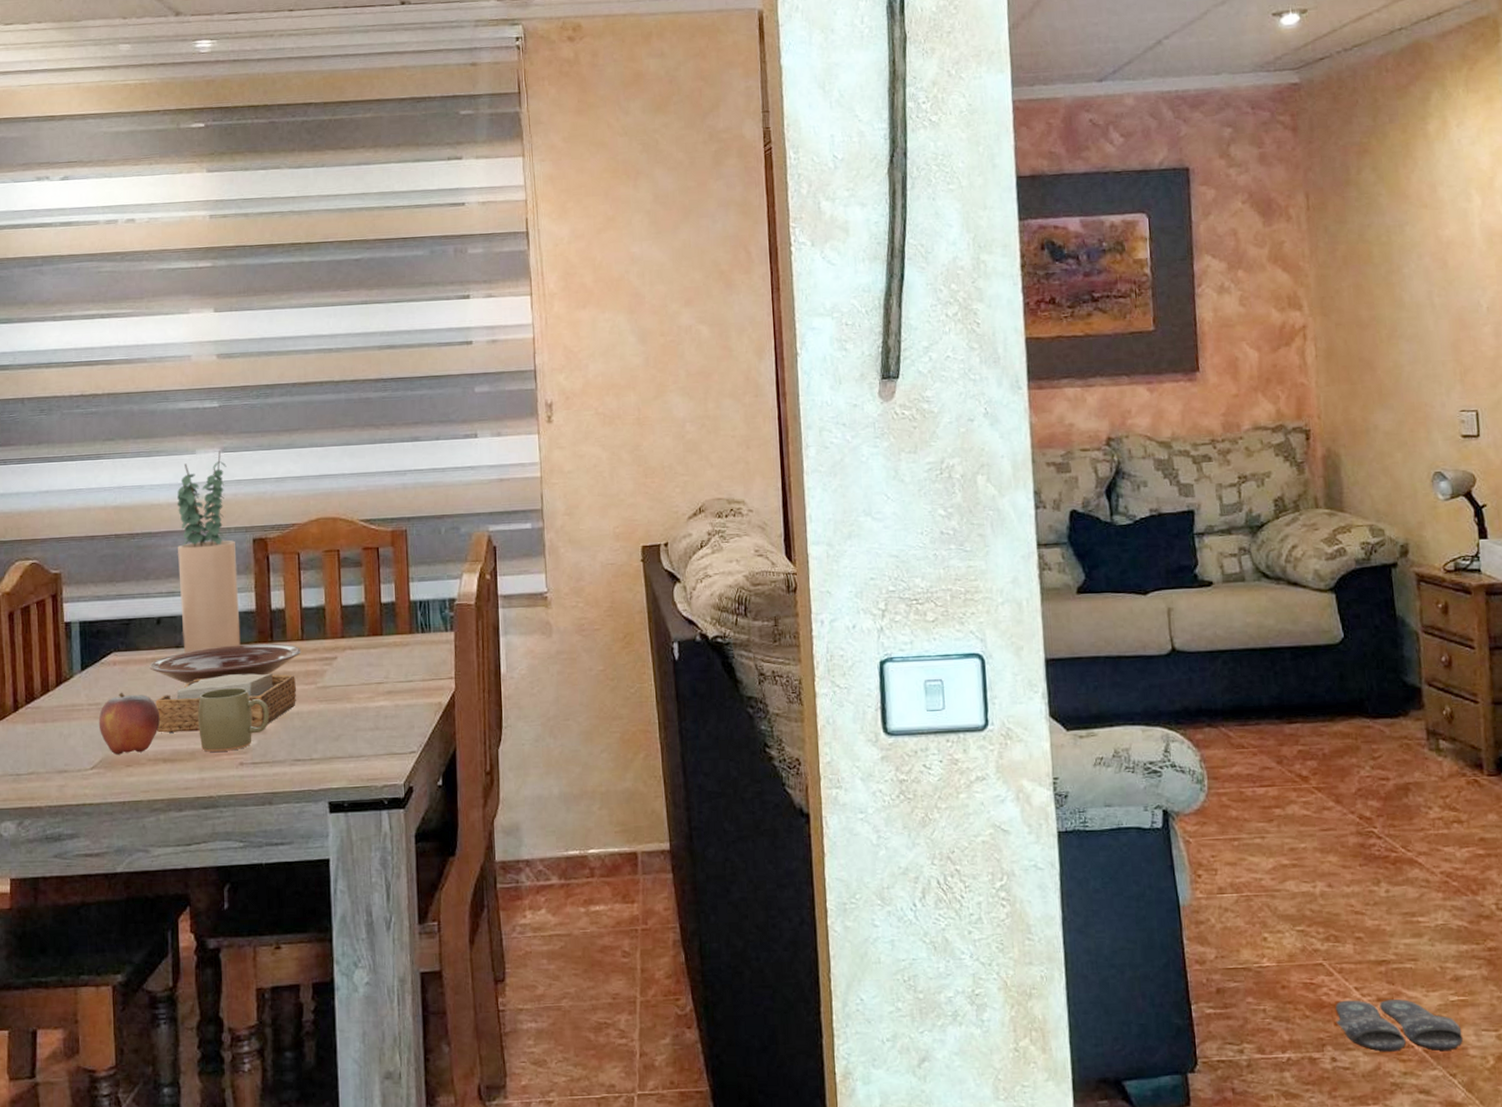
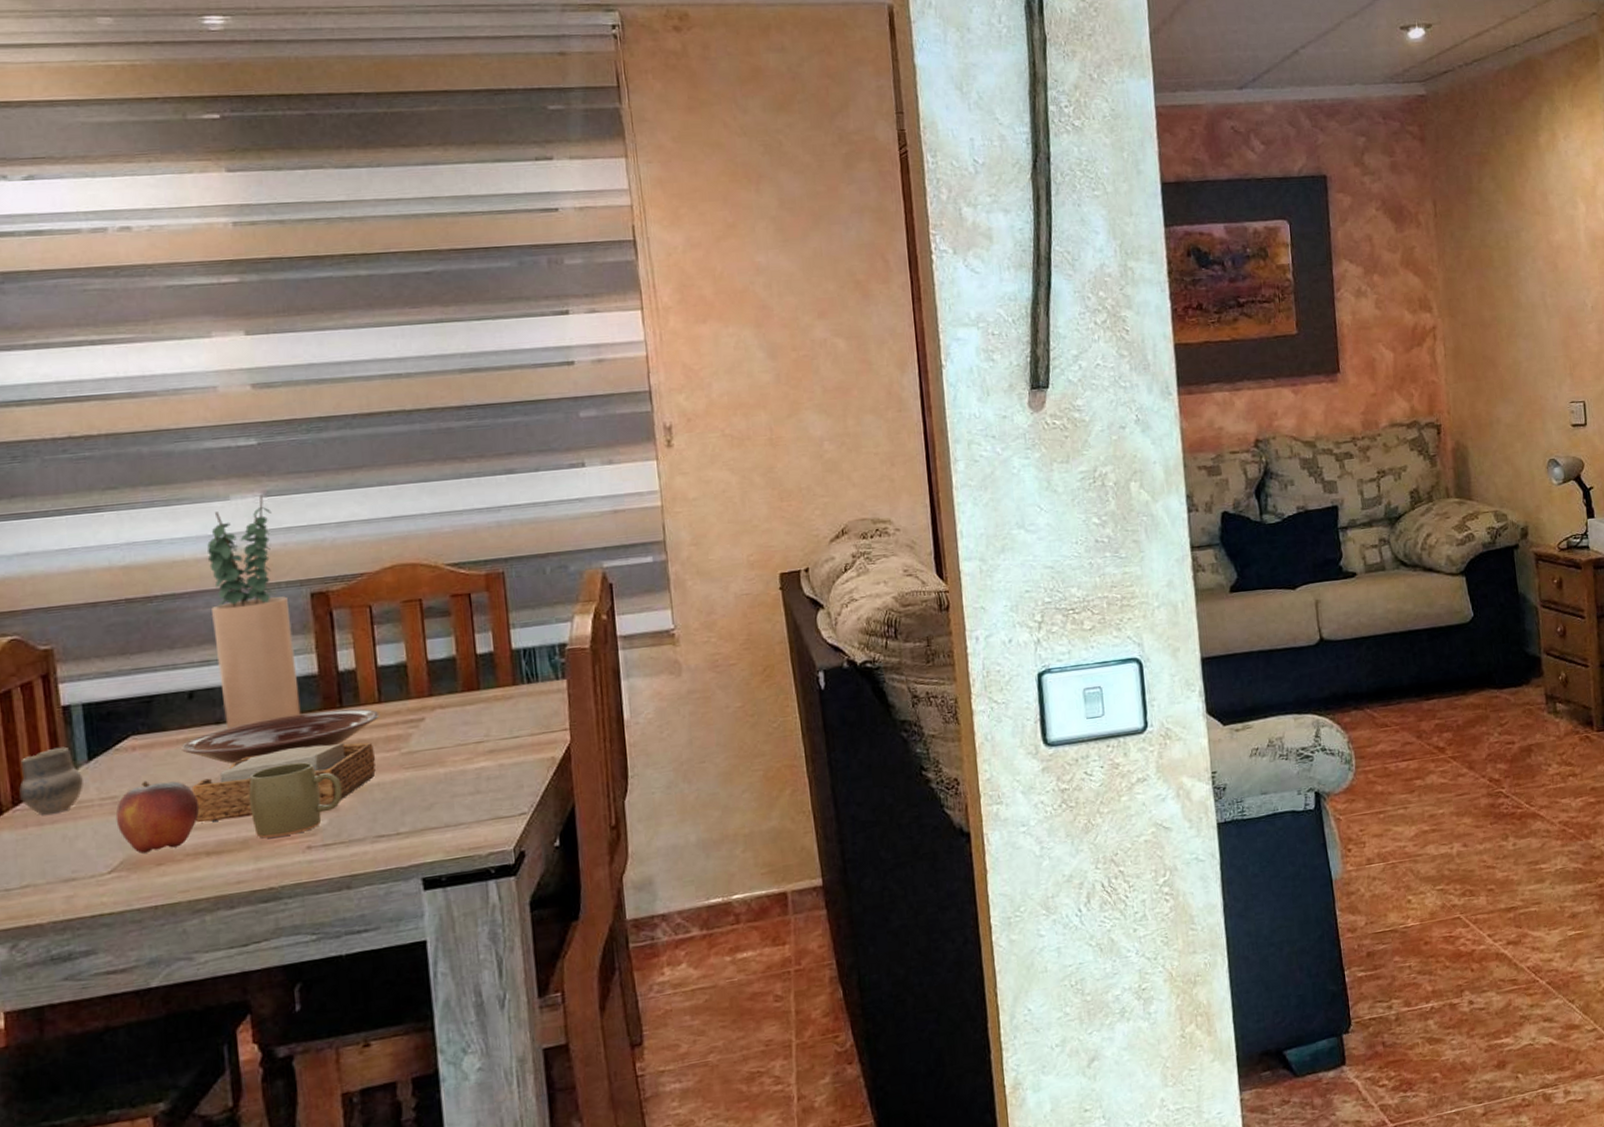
cup: none [30,657,77,714] -> present [18,746,84,815]
slippers: present [1336,999,1463,1052] -> none [1472,940,1579,989]

